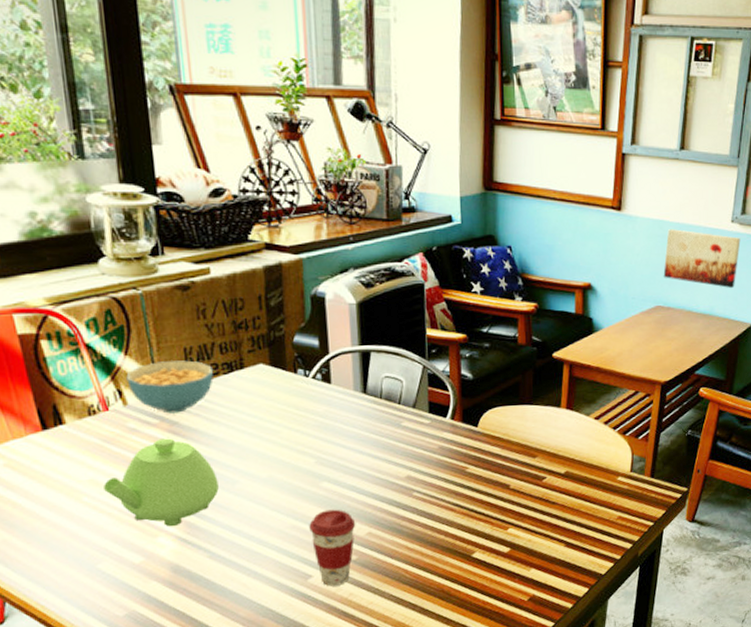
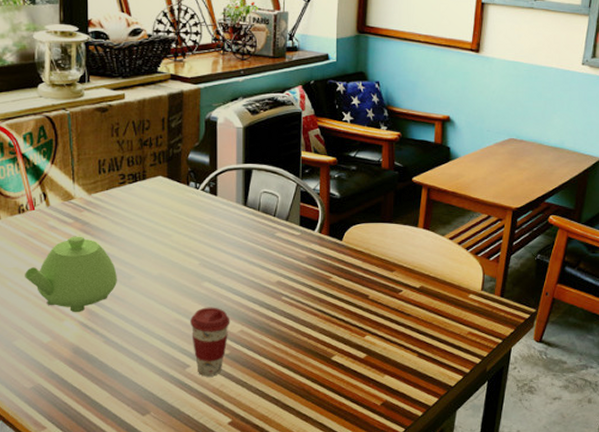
cereal bowl: present [126,360,214,414] -> none [51,170,120,215]
wall art: present [663,229,741,288] -> none [517,70,591,124]

